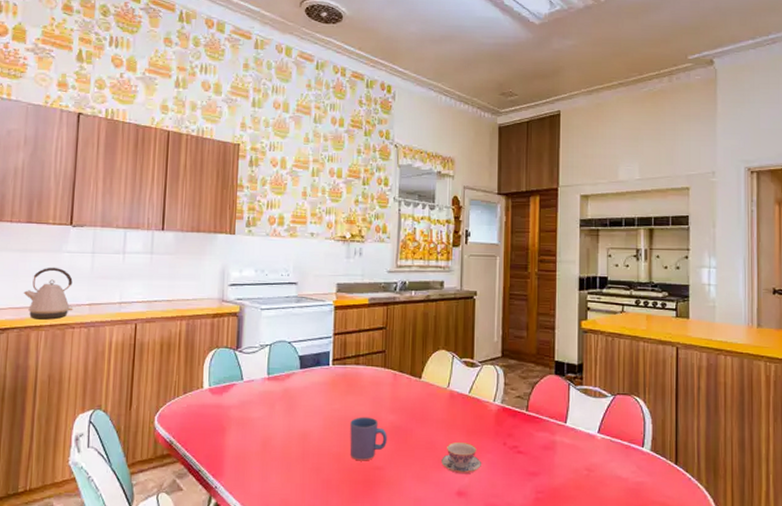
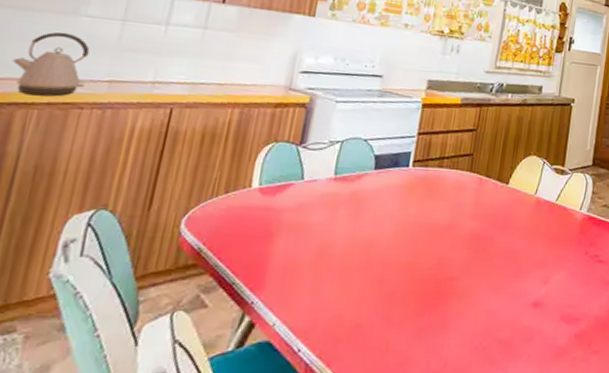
mug: present [349,417,387,461] -> none [421,223,465,271]
teacup: present [440,441,481,474] -> none [519,250,561,284]

